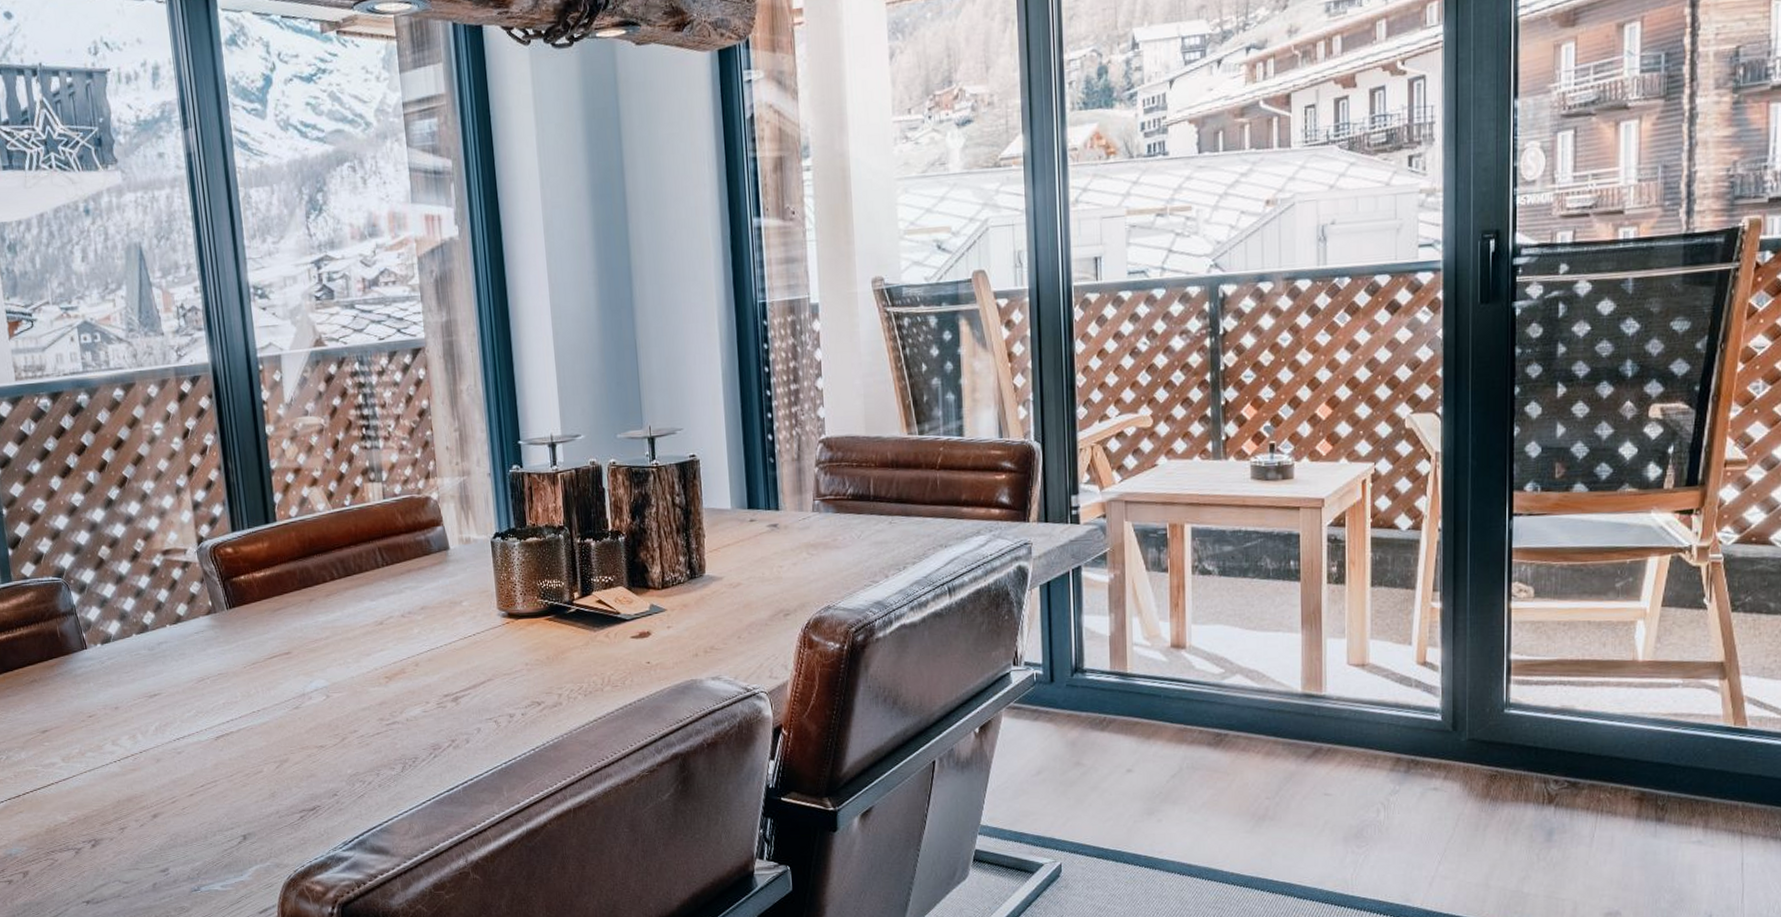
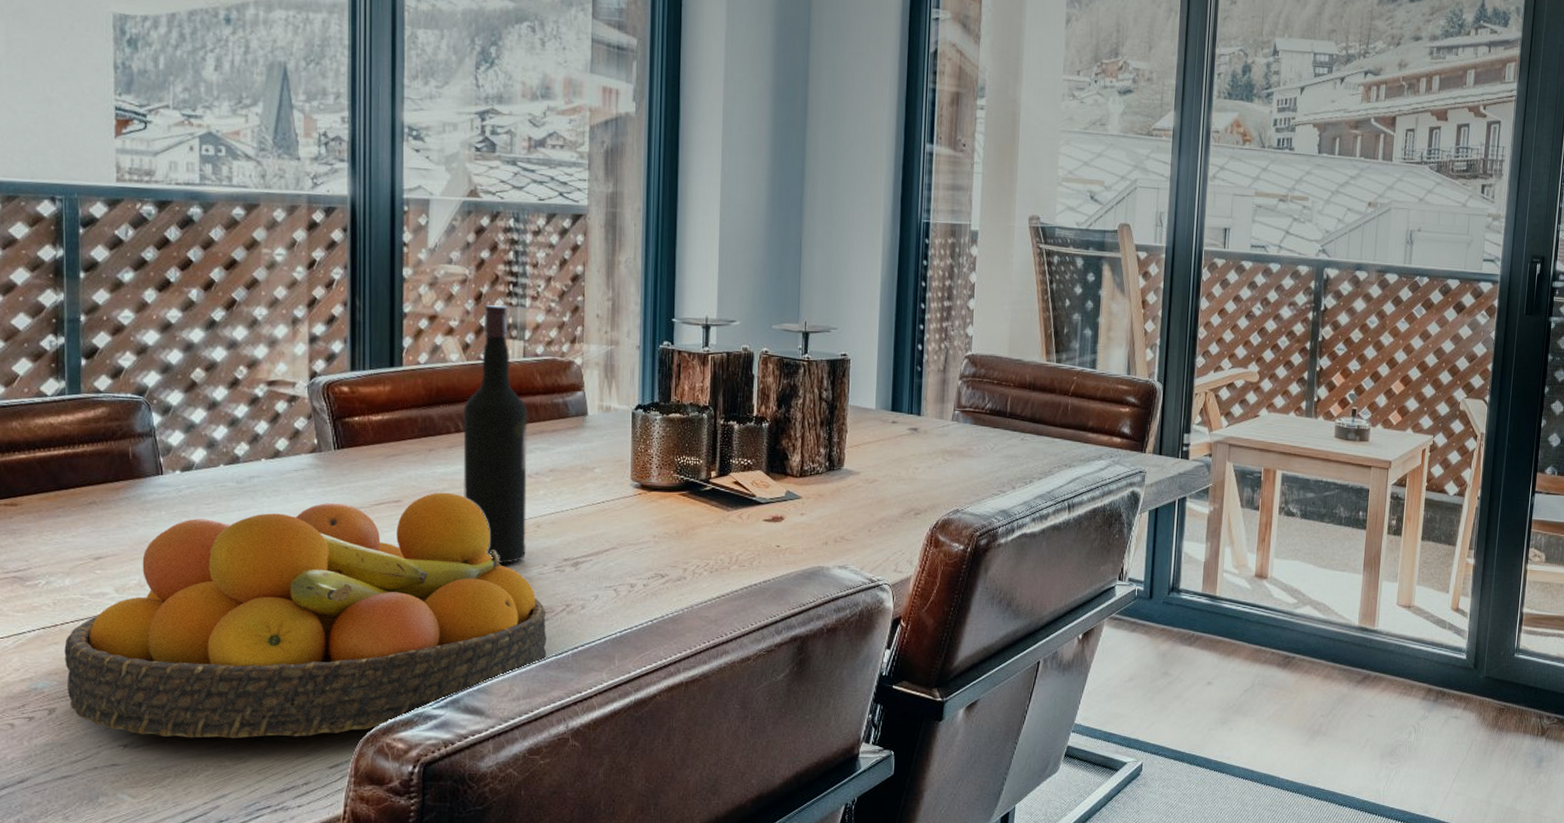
fruit bowl: none [28,640,440,892] -> present [64,492,547,738]
wine bottle: none [335,450,409,705] -> present [463,305,528,564]

